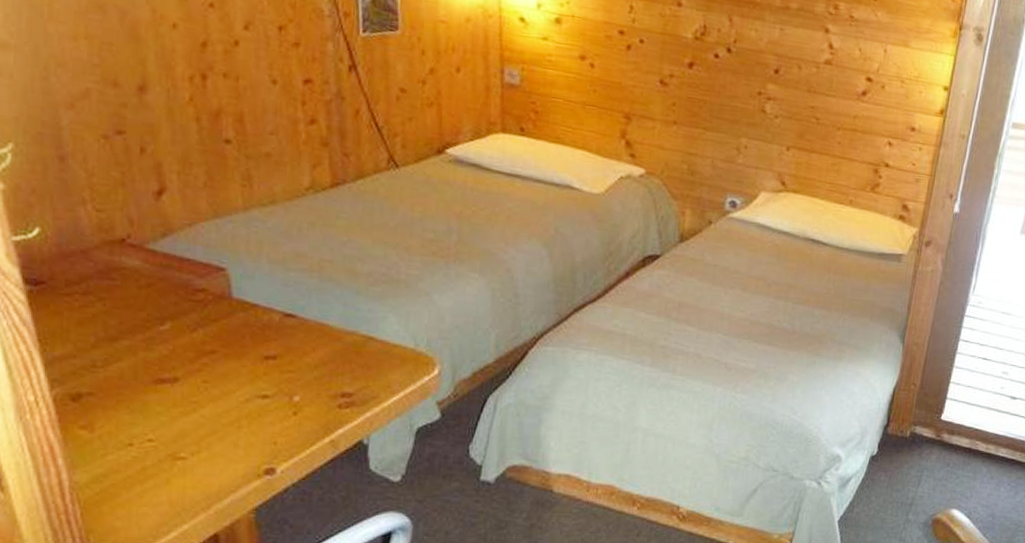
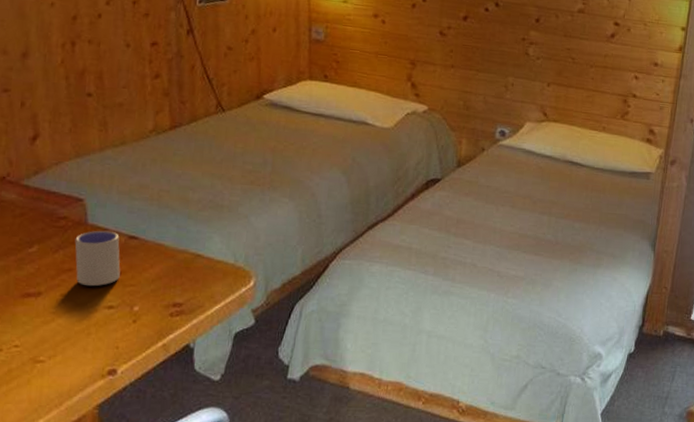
cup: none [217,306,275,372] -> present [74,230,121,287]

